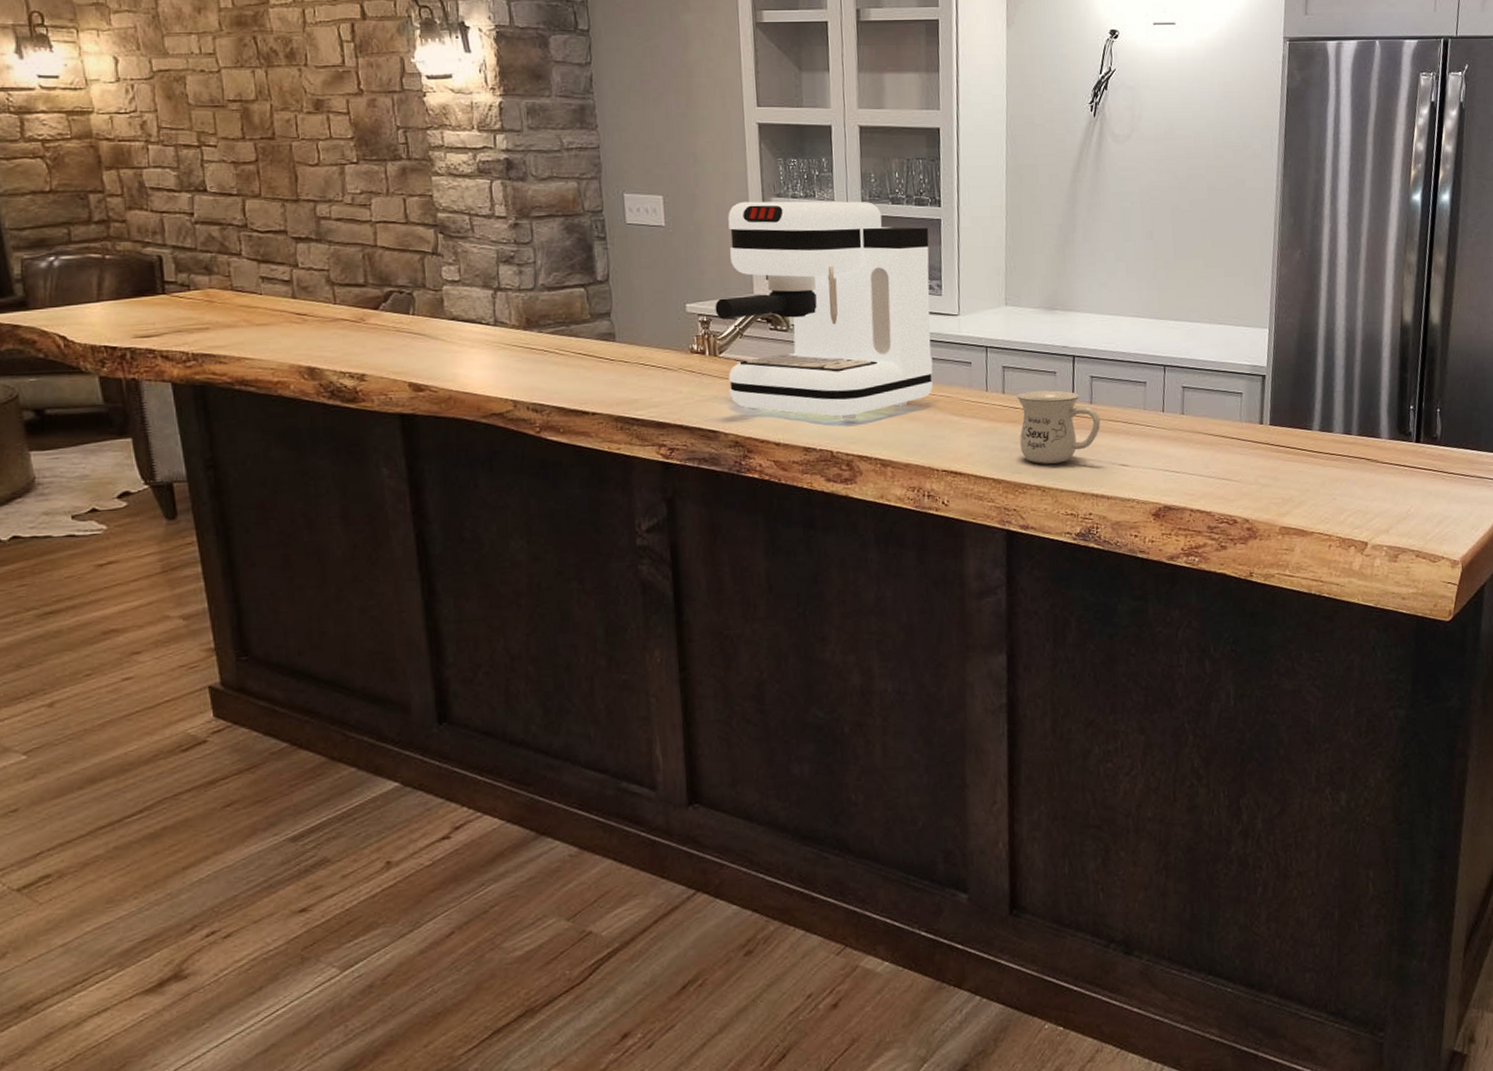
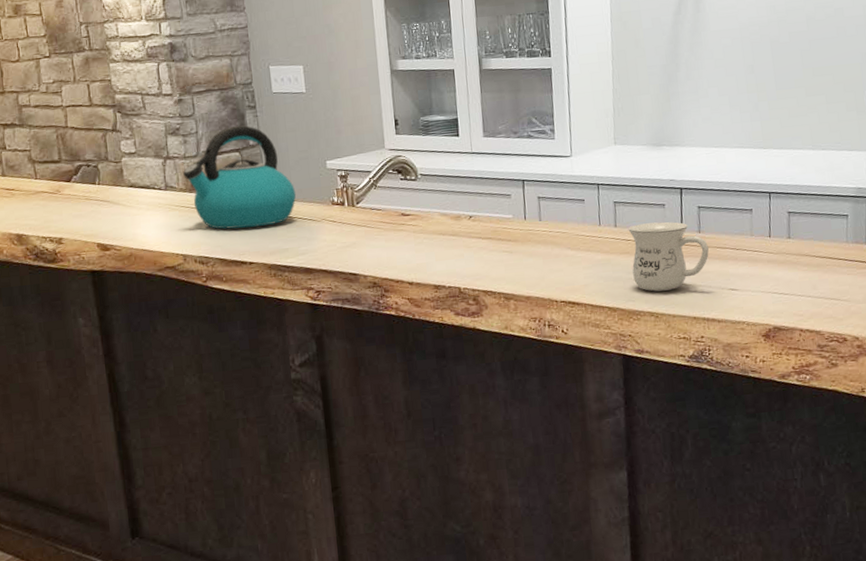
kettle: none [517,258,649,375] -> present [183,125,296,230]
coffee maker: present [715,201,933,420] -> none [351,57,550,259]

